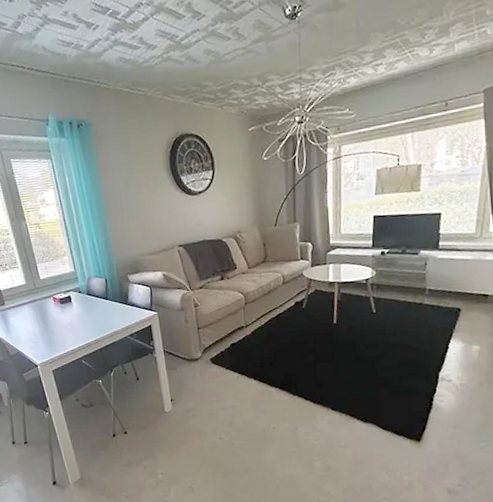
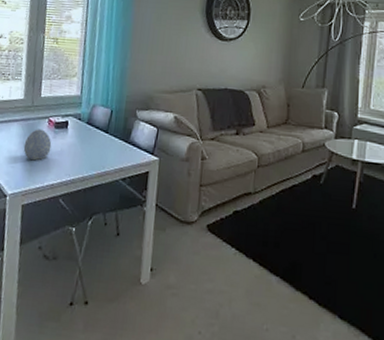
decorative egg: none [38,307,63,334] -> present [23,129,52,161]

